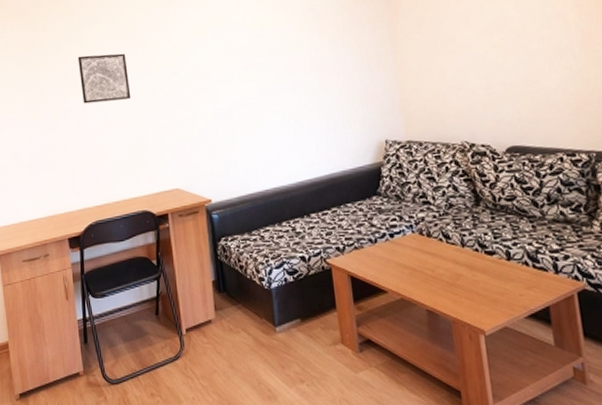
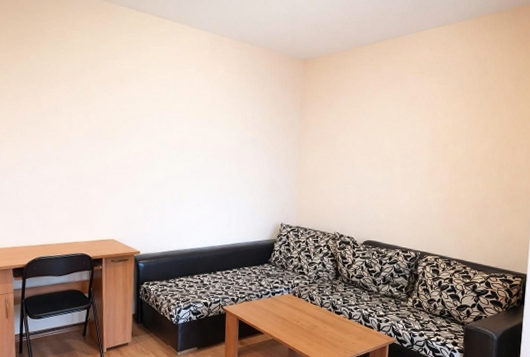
wall art: present [77,53,131,104] -> none [35,114,82,159]

